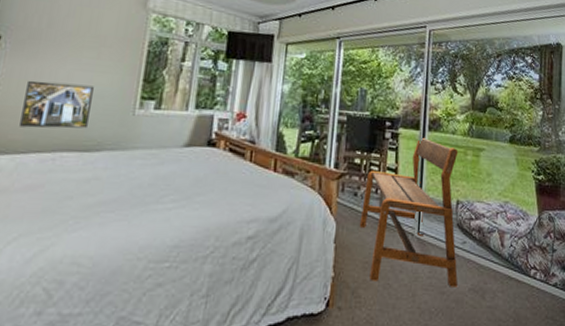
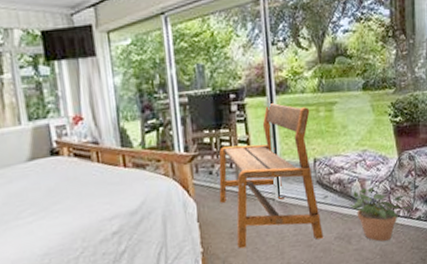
potted plant: none [486,240,549,303] -> present [349,187,413,242]

